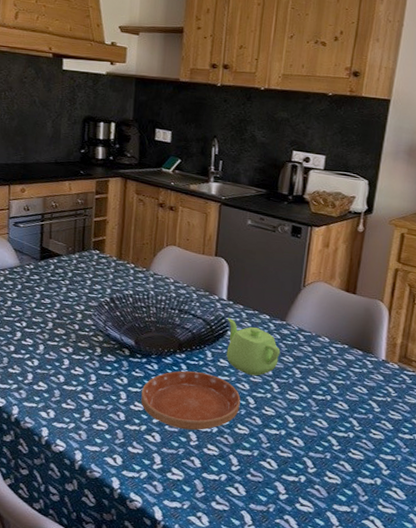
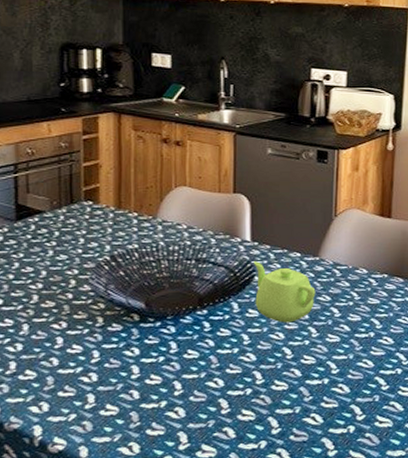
saucer: present [141,370,241,431] -> none [158,328,276,398]

